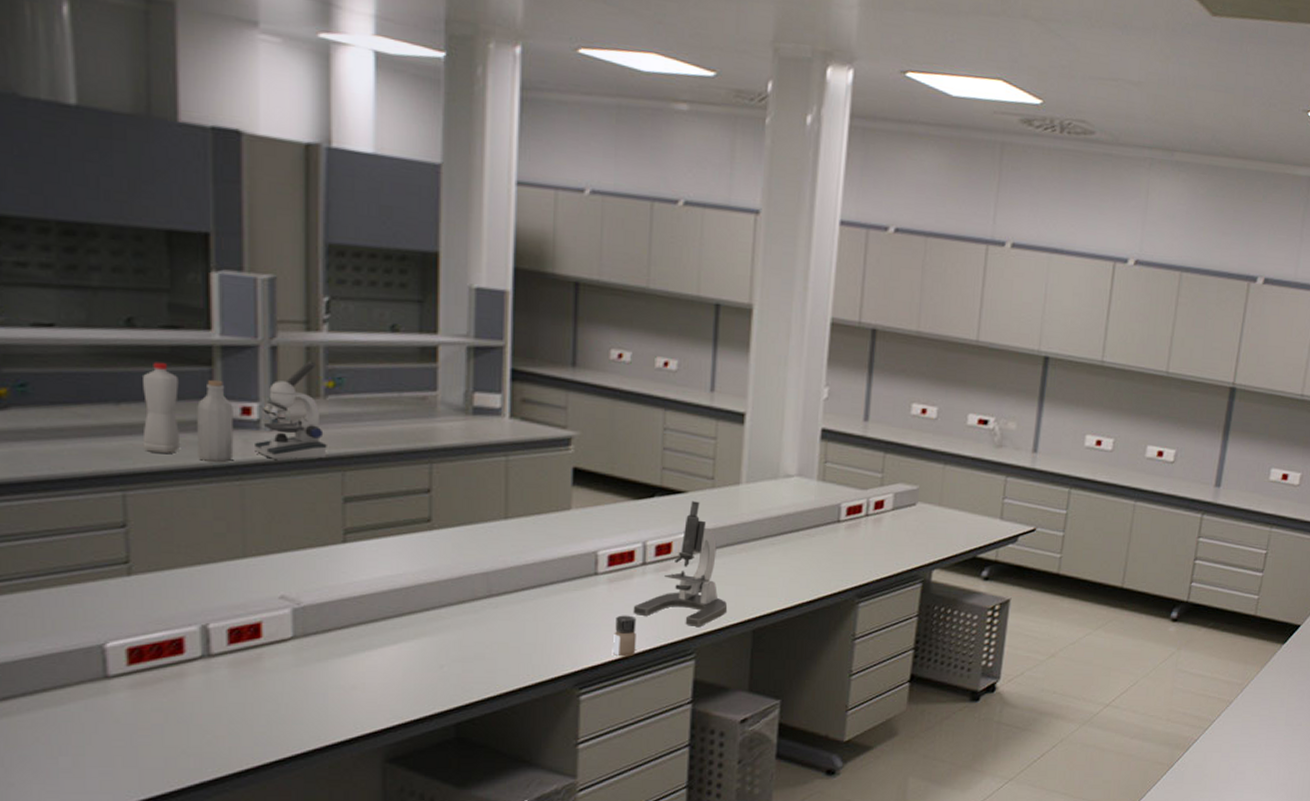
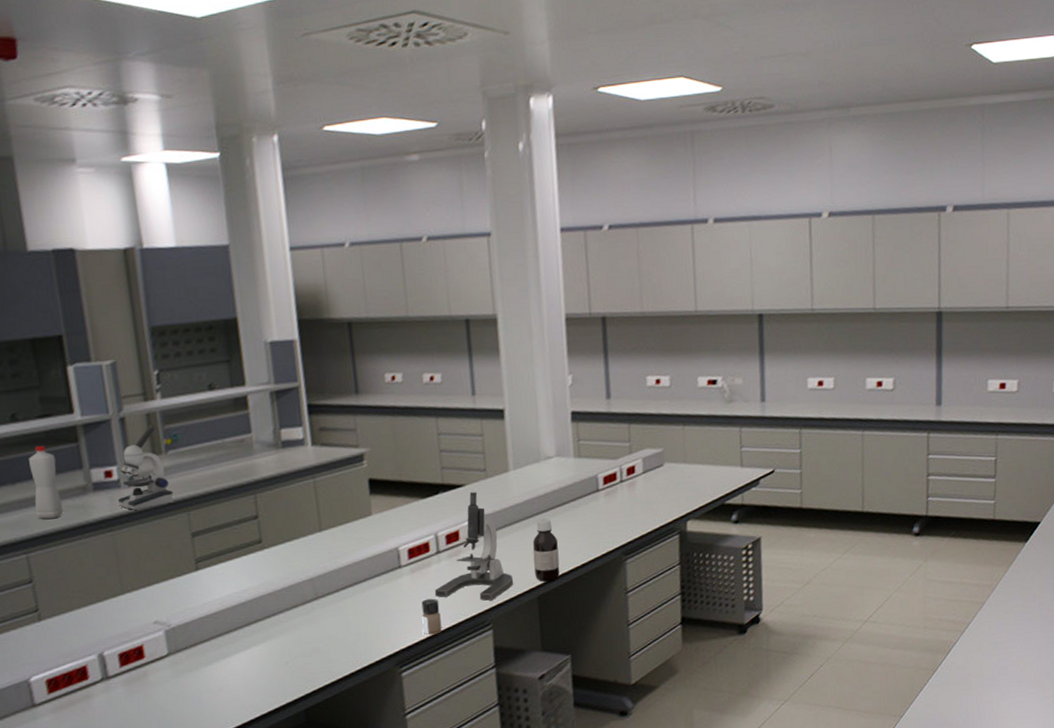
bottle: present [197,379,234,463] -> none [71,452,104,521]
bottle: none [753,543,784,615] -> present [532,518,560,582]

